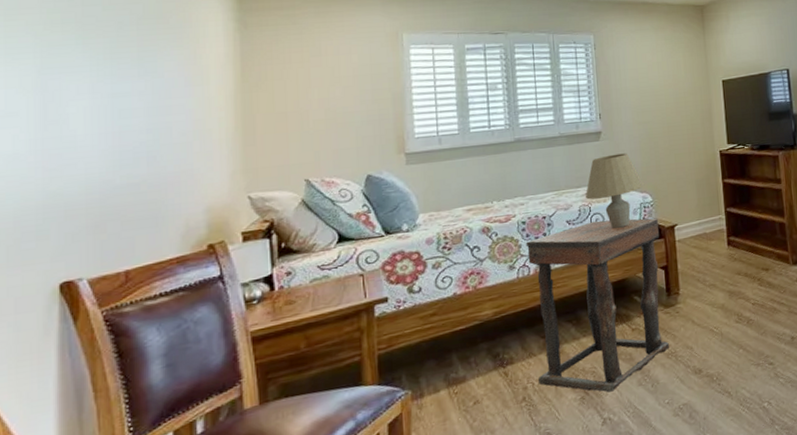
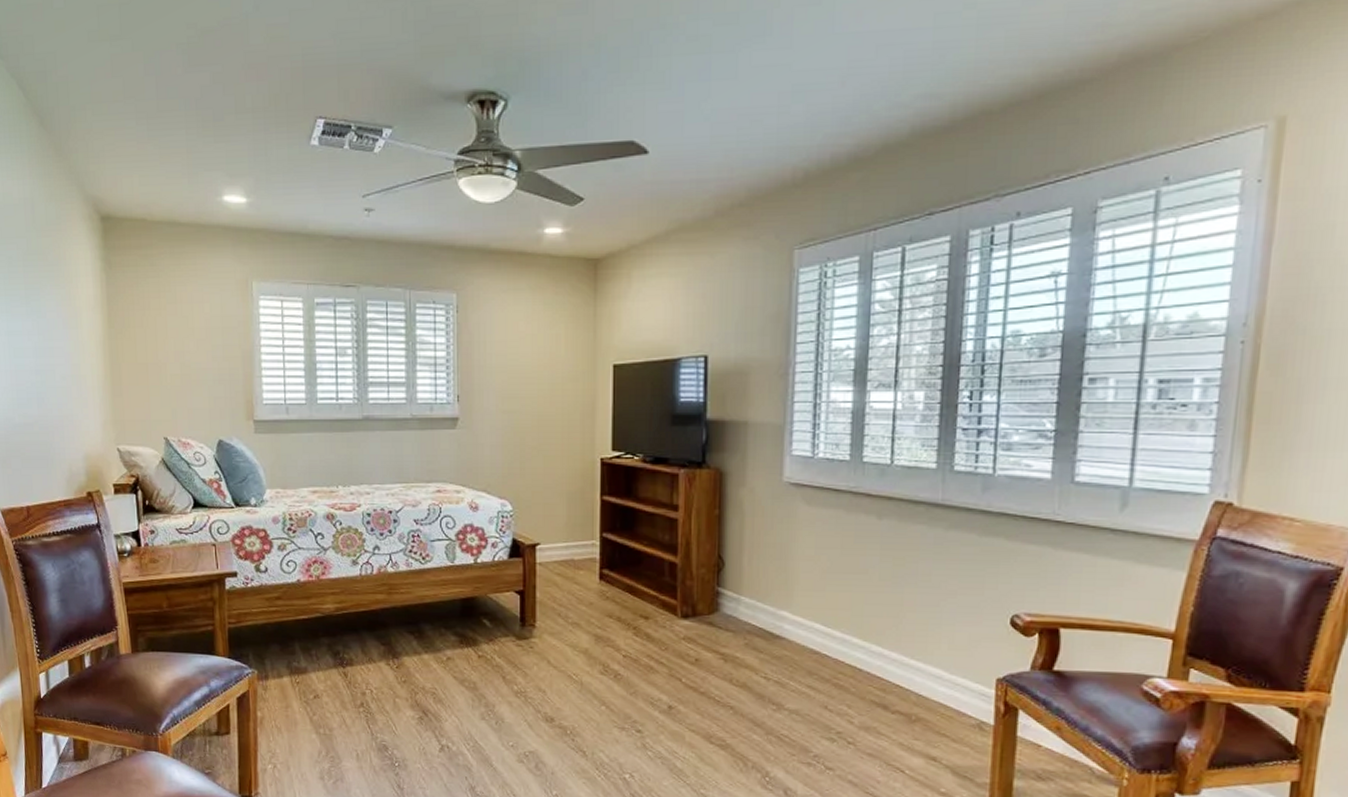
side table: present [525,218,669,392] -> none [370,524,518,719]
table lamp: present [585,153,645,229] -> none [435,447,505,537]

